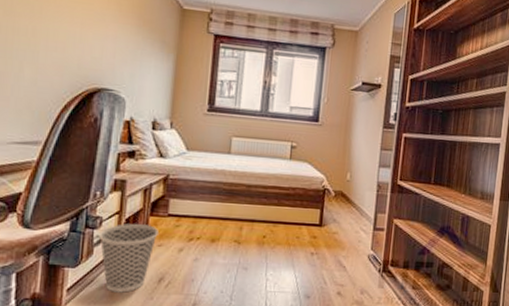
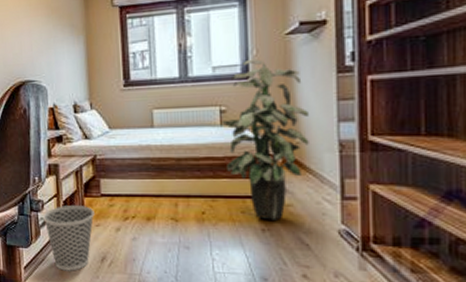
indoor plant: none [290,105,359,245] -> present [222,58,309,220]

